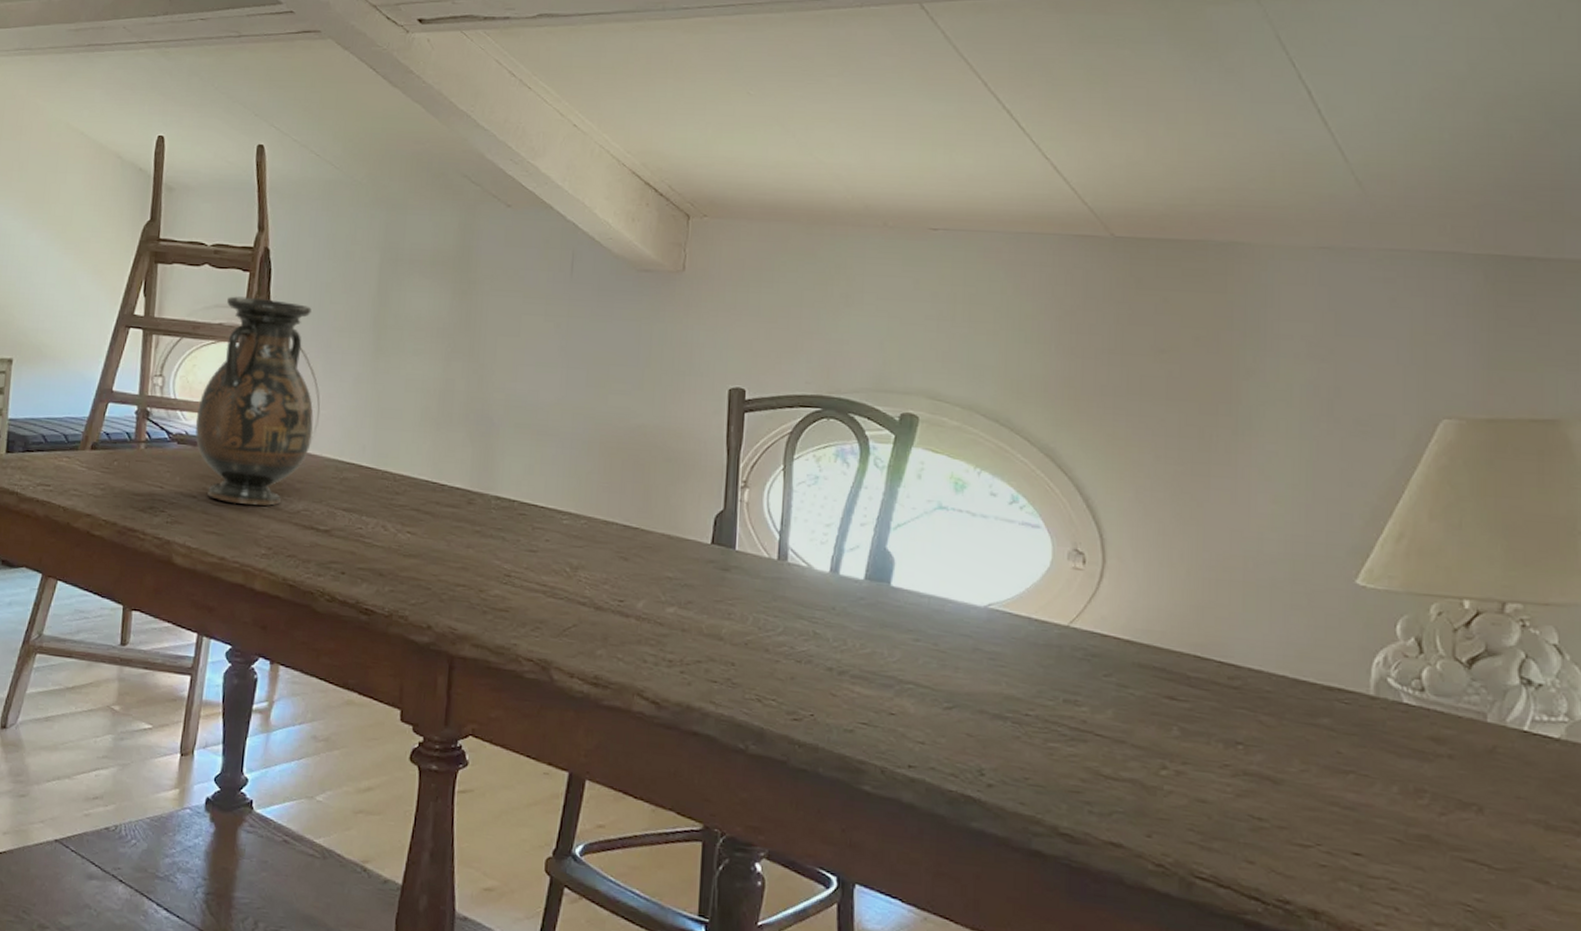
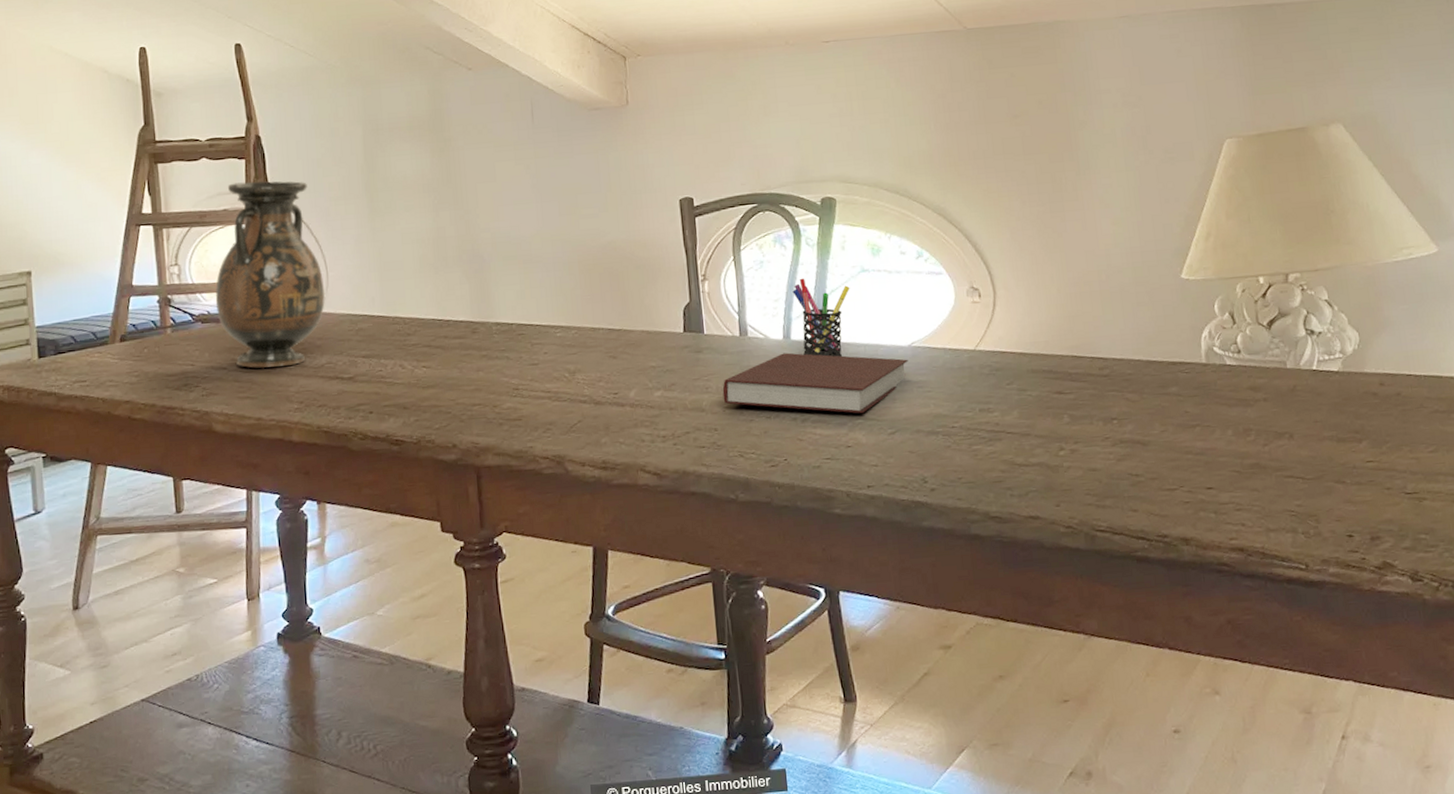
notebook: none [747,589,981,678] -> present [722,352,908,414]
pen holder: none [849,504,921,606] -> present [792,278,850,357]

